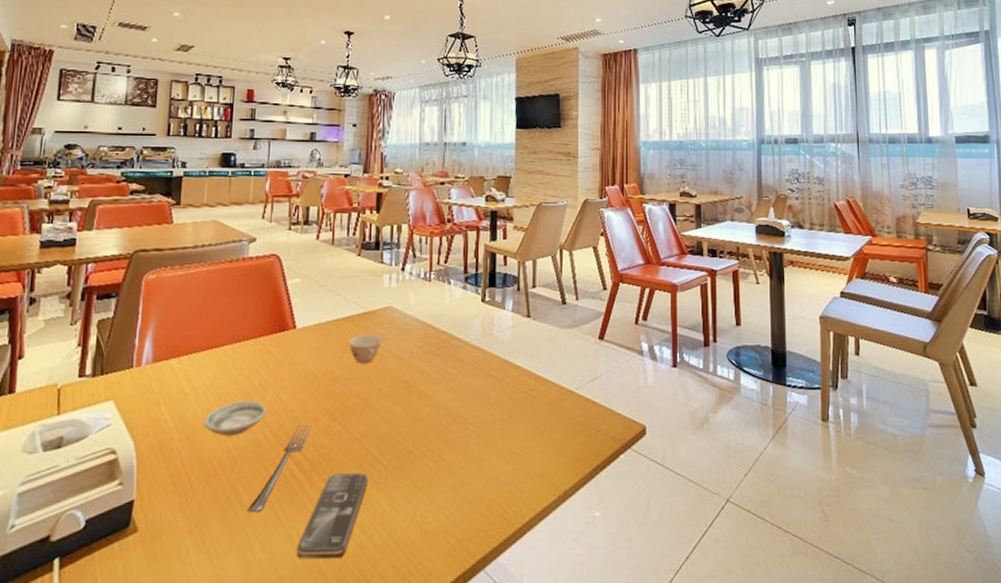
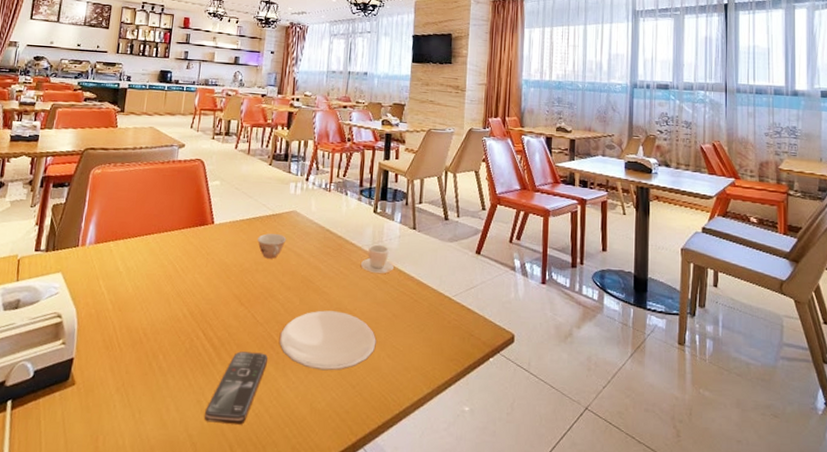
saucer: present [204,401,267,437] -> none [134,282,186,312]
fork: present [248,425,312,513] -> none [166,307,223,379]
saucer: none [379,417,493,487] -> present [278,310,377,371]
teacup: none [469,337,507,371] -> present [360,244,394,274]

